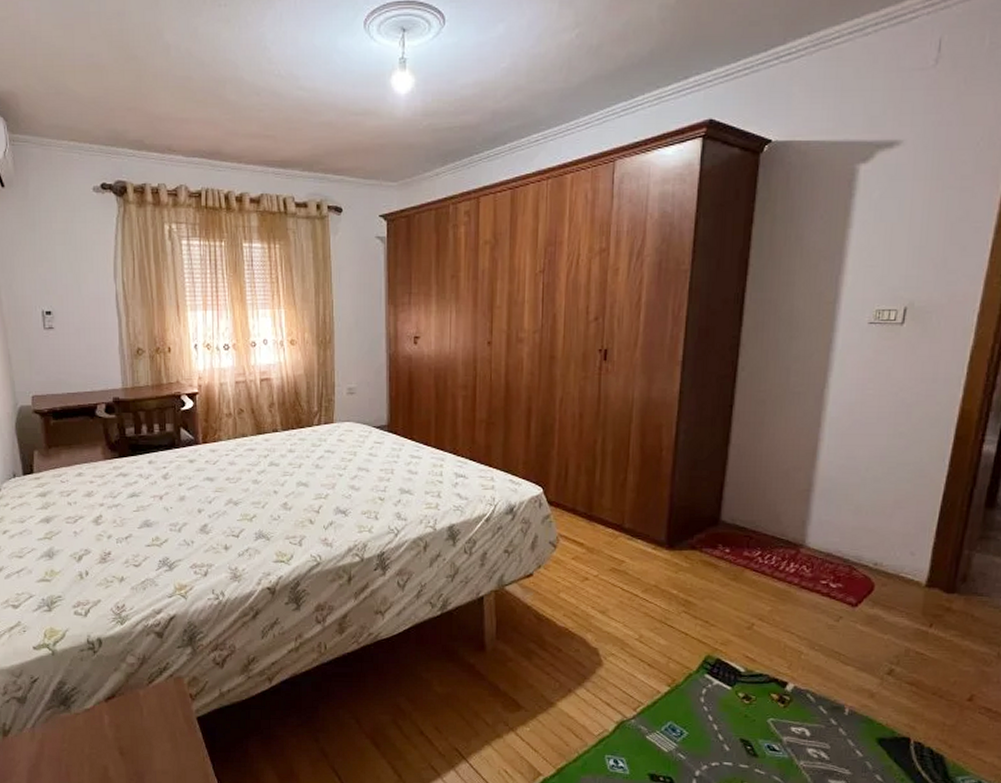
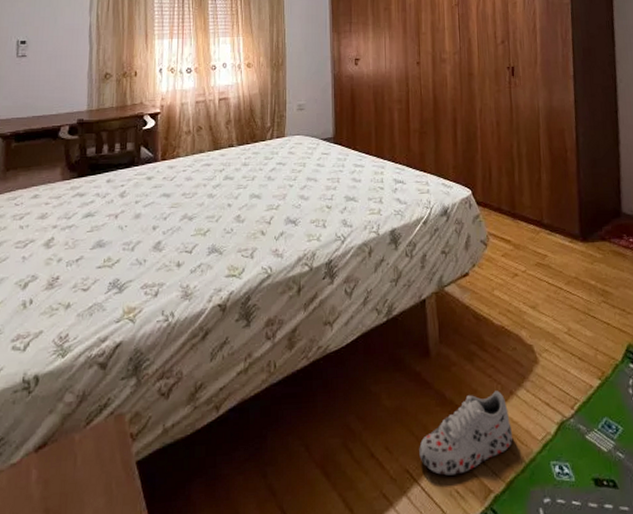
shoe: none [469,687,567,757] -> present [419,391,512,476]

